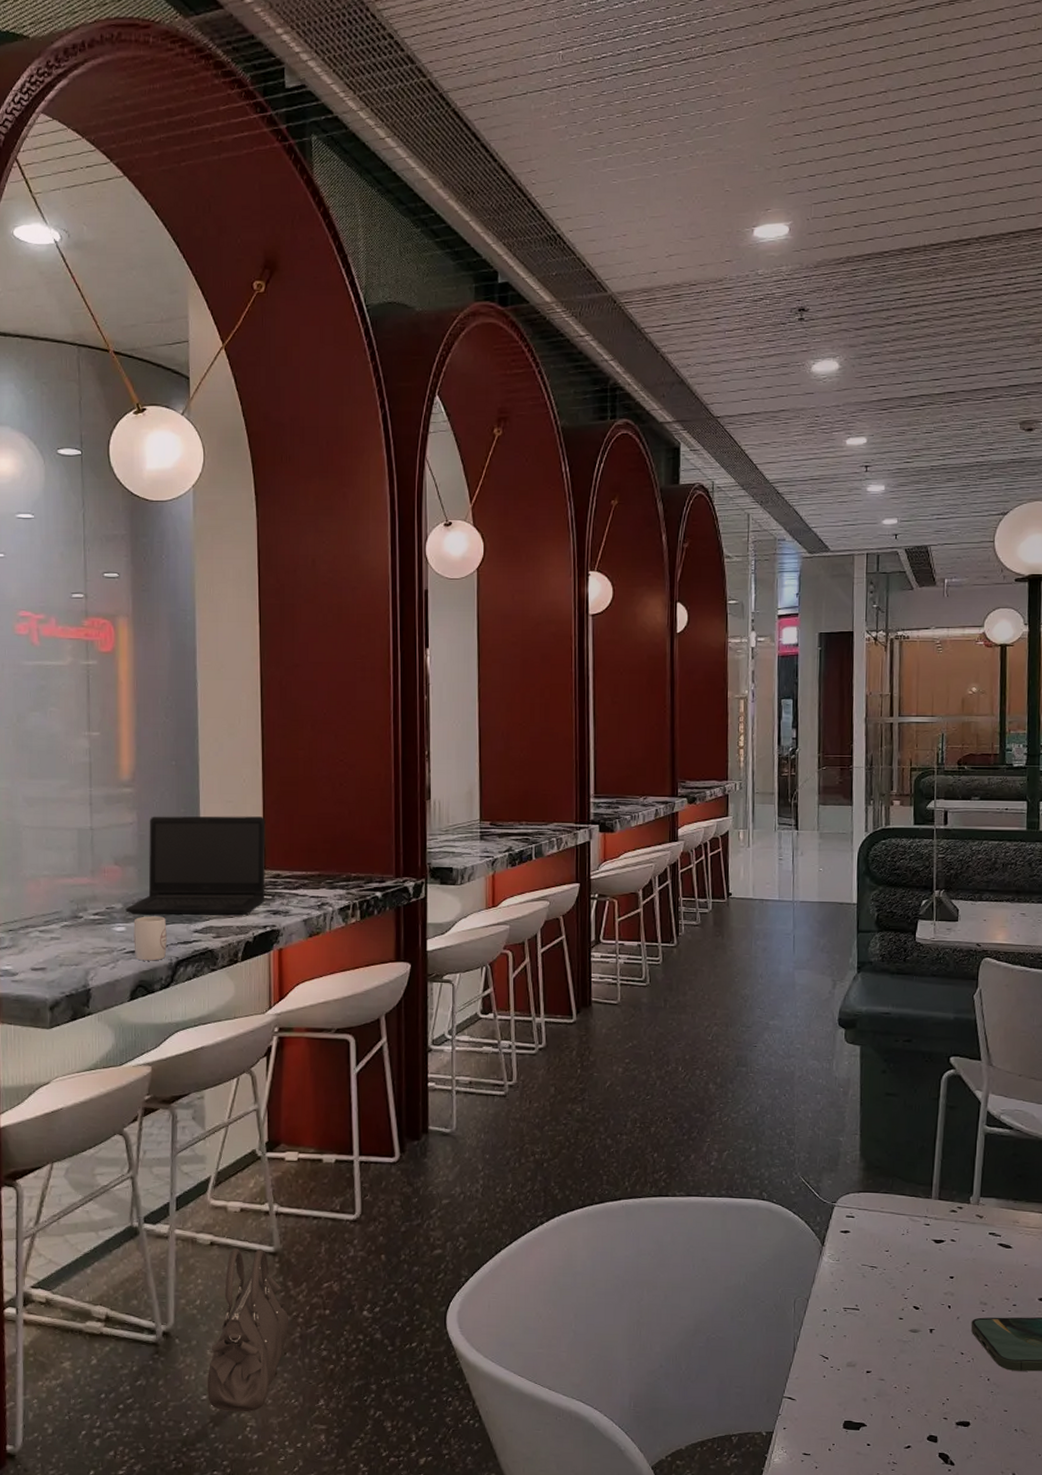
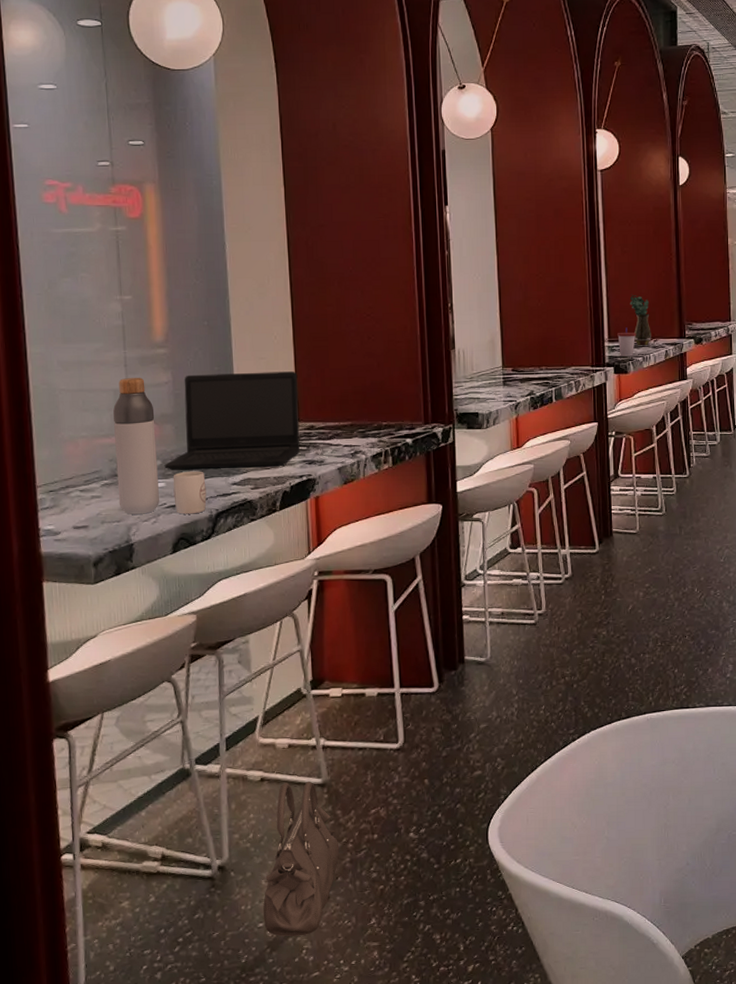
bottle: none [76,816,119,959] -> present [113,377,159,515]
cup: none [604,783,625,814] -> present [617,327,637,357]
vase: none [618,748,641,804] -> present [629,294,651,346]

